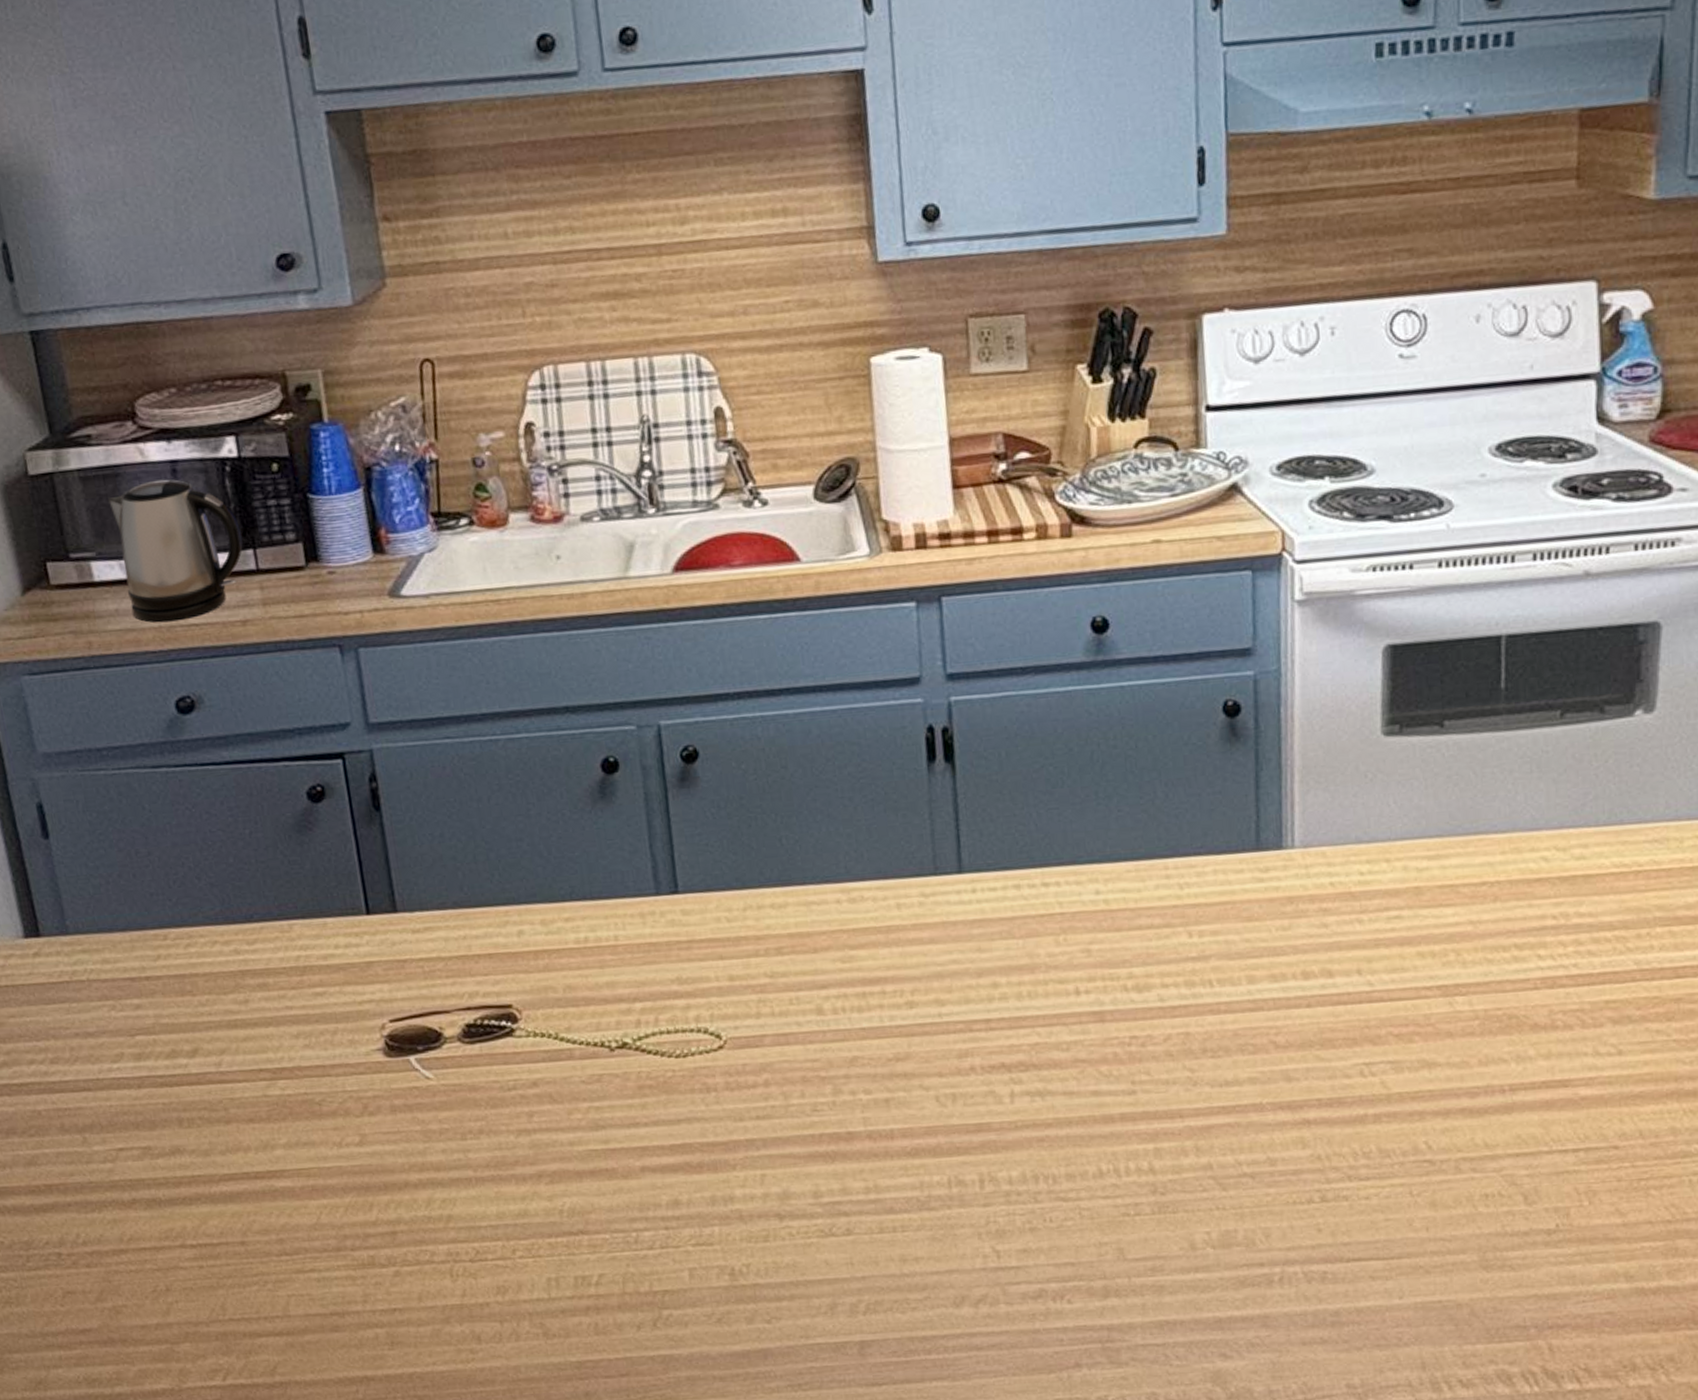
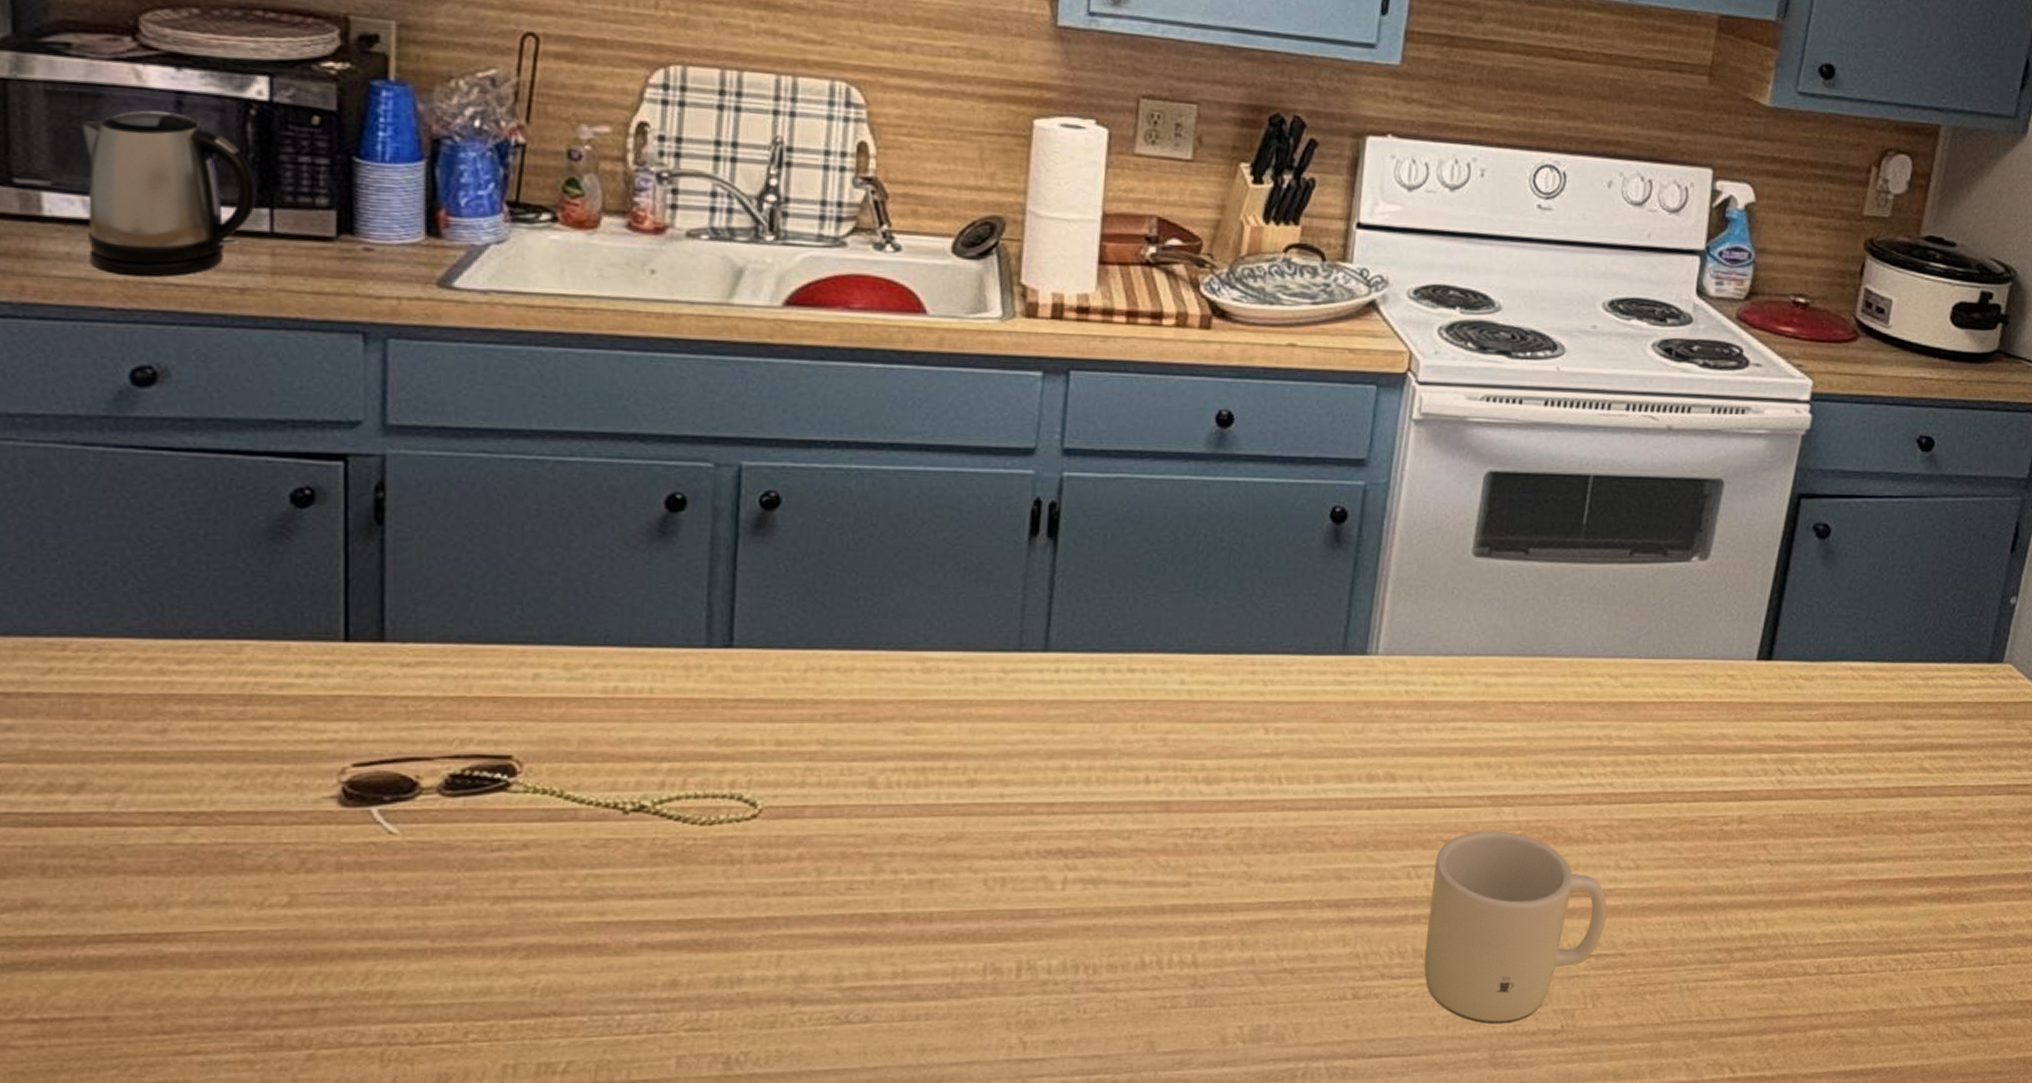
mug: none [1388,1021,1592,1225] -> present [1424,831,1607,1024]

